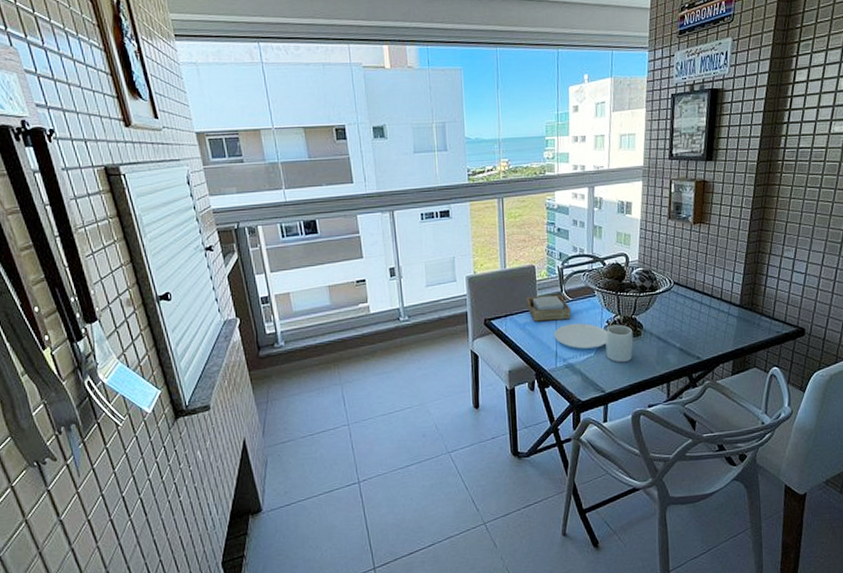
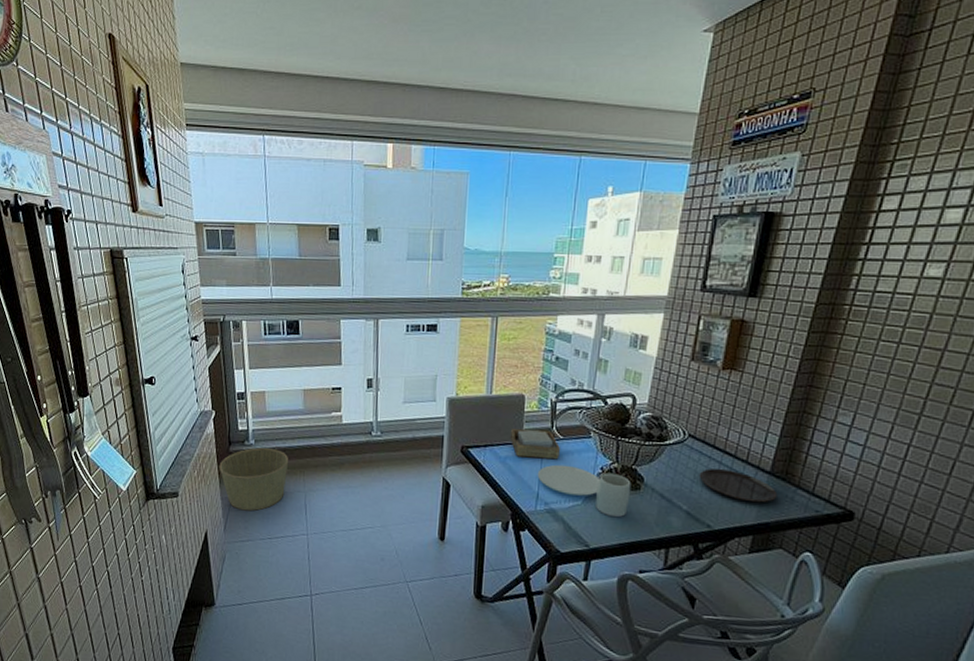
basket: none [250,347,321,413] -> present [219,448,288,511]
plate: none [686,308,747,333] -> present [699,468,778,503]

